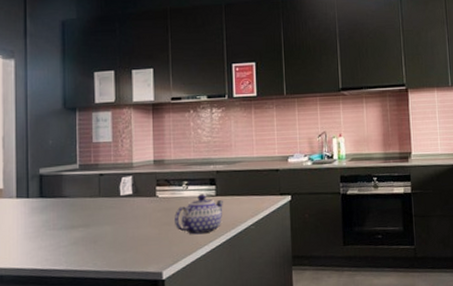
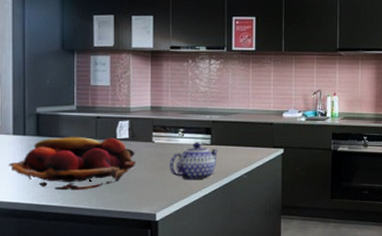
fruit basket: none [12,194,141,253] -> present [9,136,136,191]

